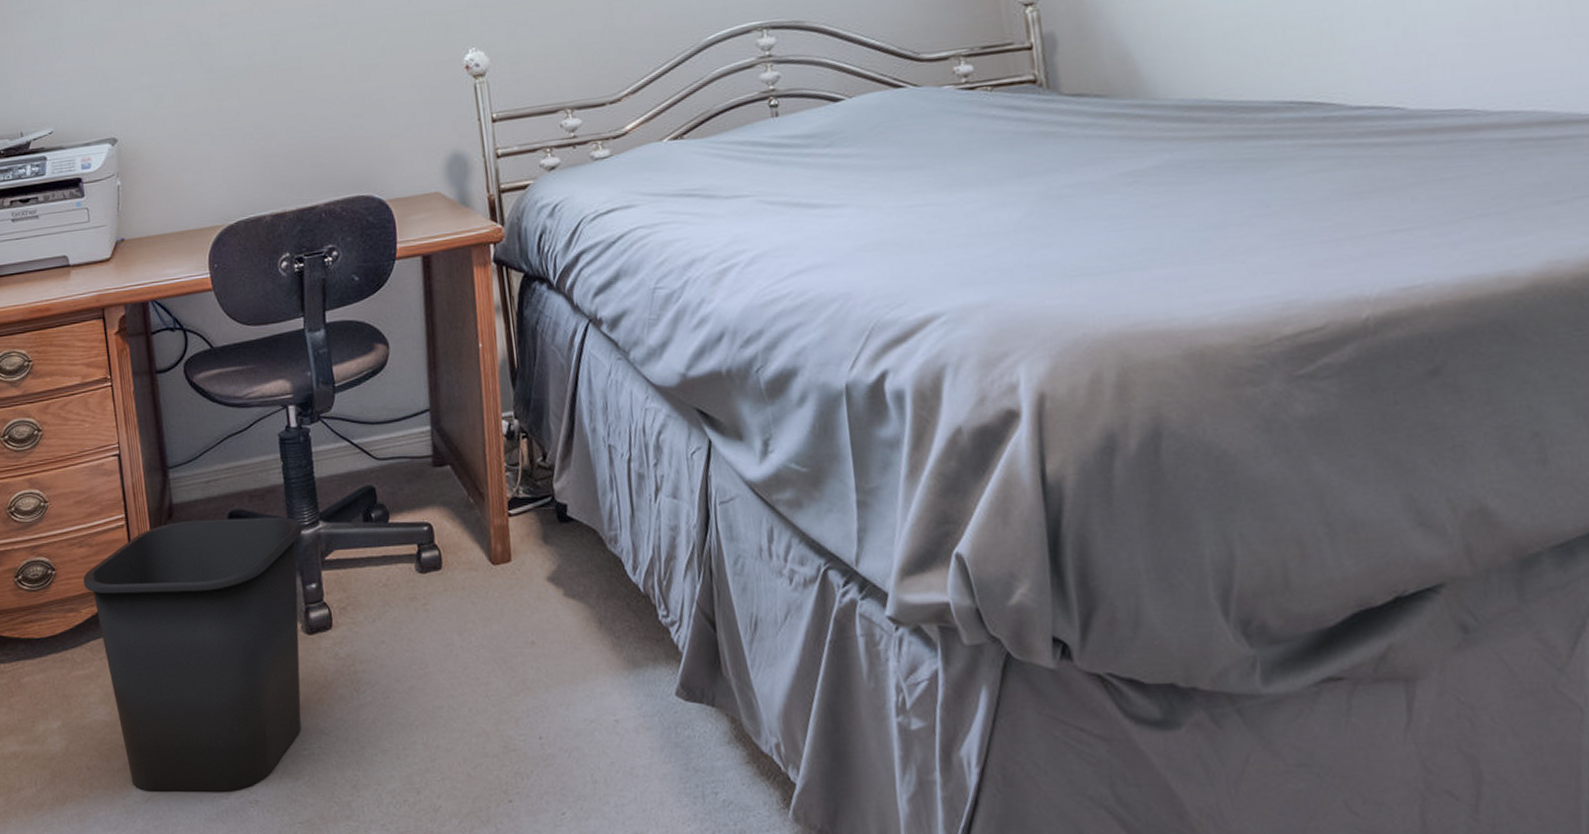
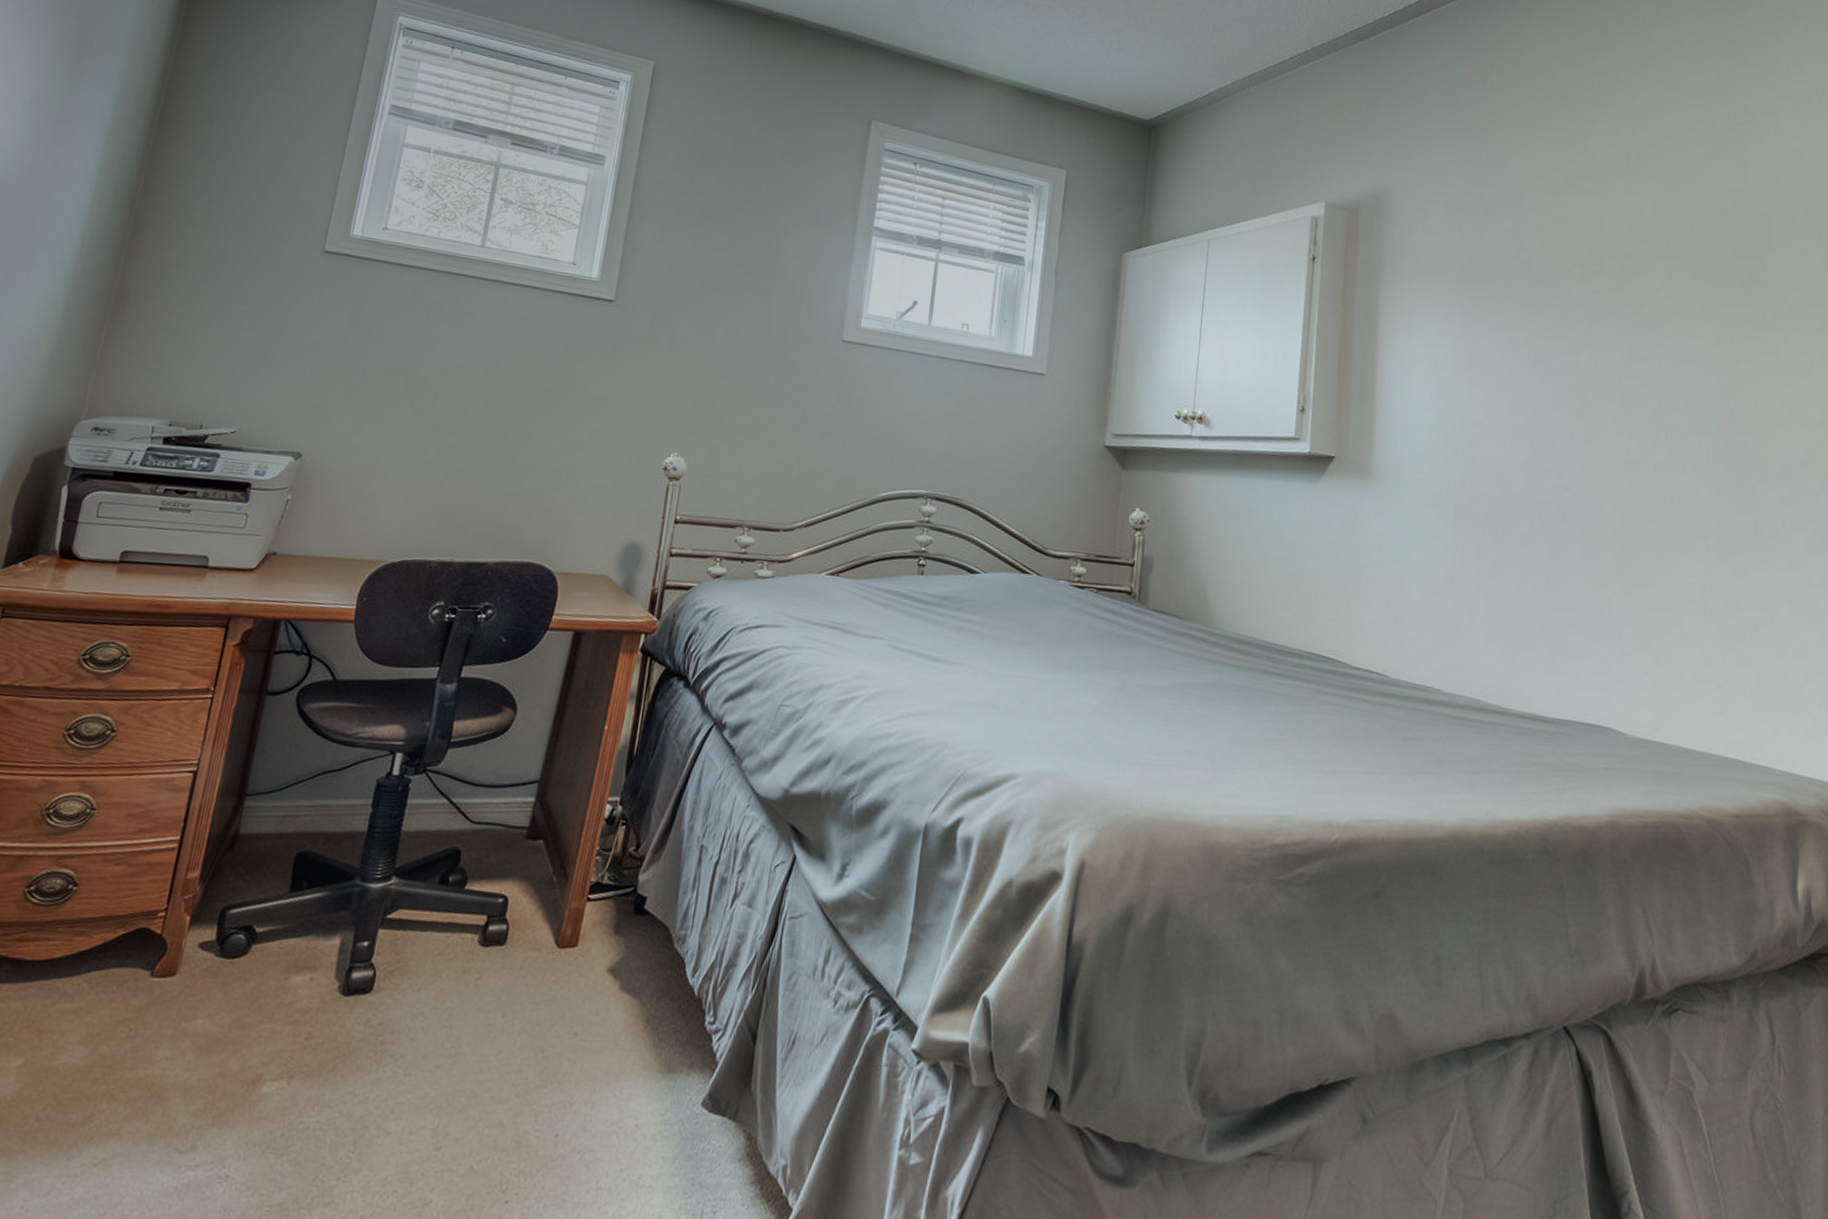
waste bin: present [83,516,303,792] -> none [85,853,373,1163]

